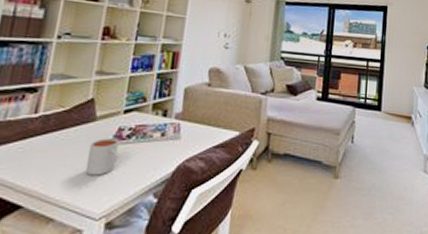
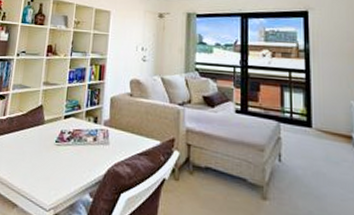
mug: present [85,138,119,176] -> none [38,139,62,172]

